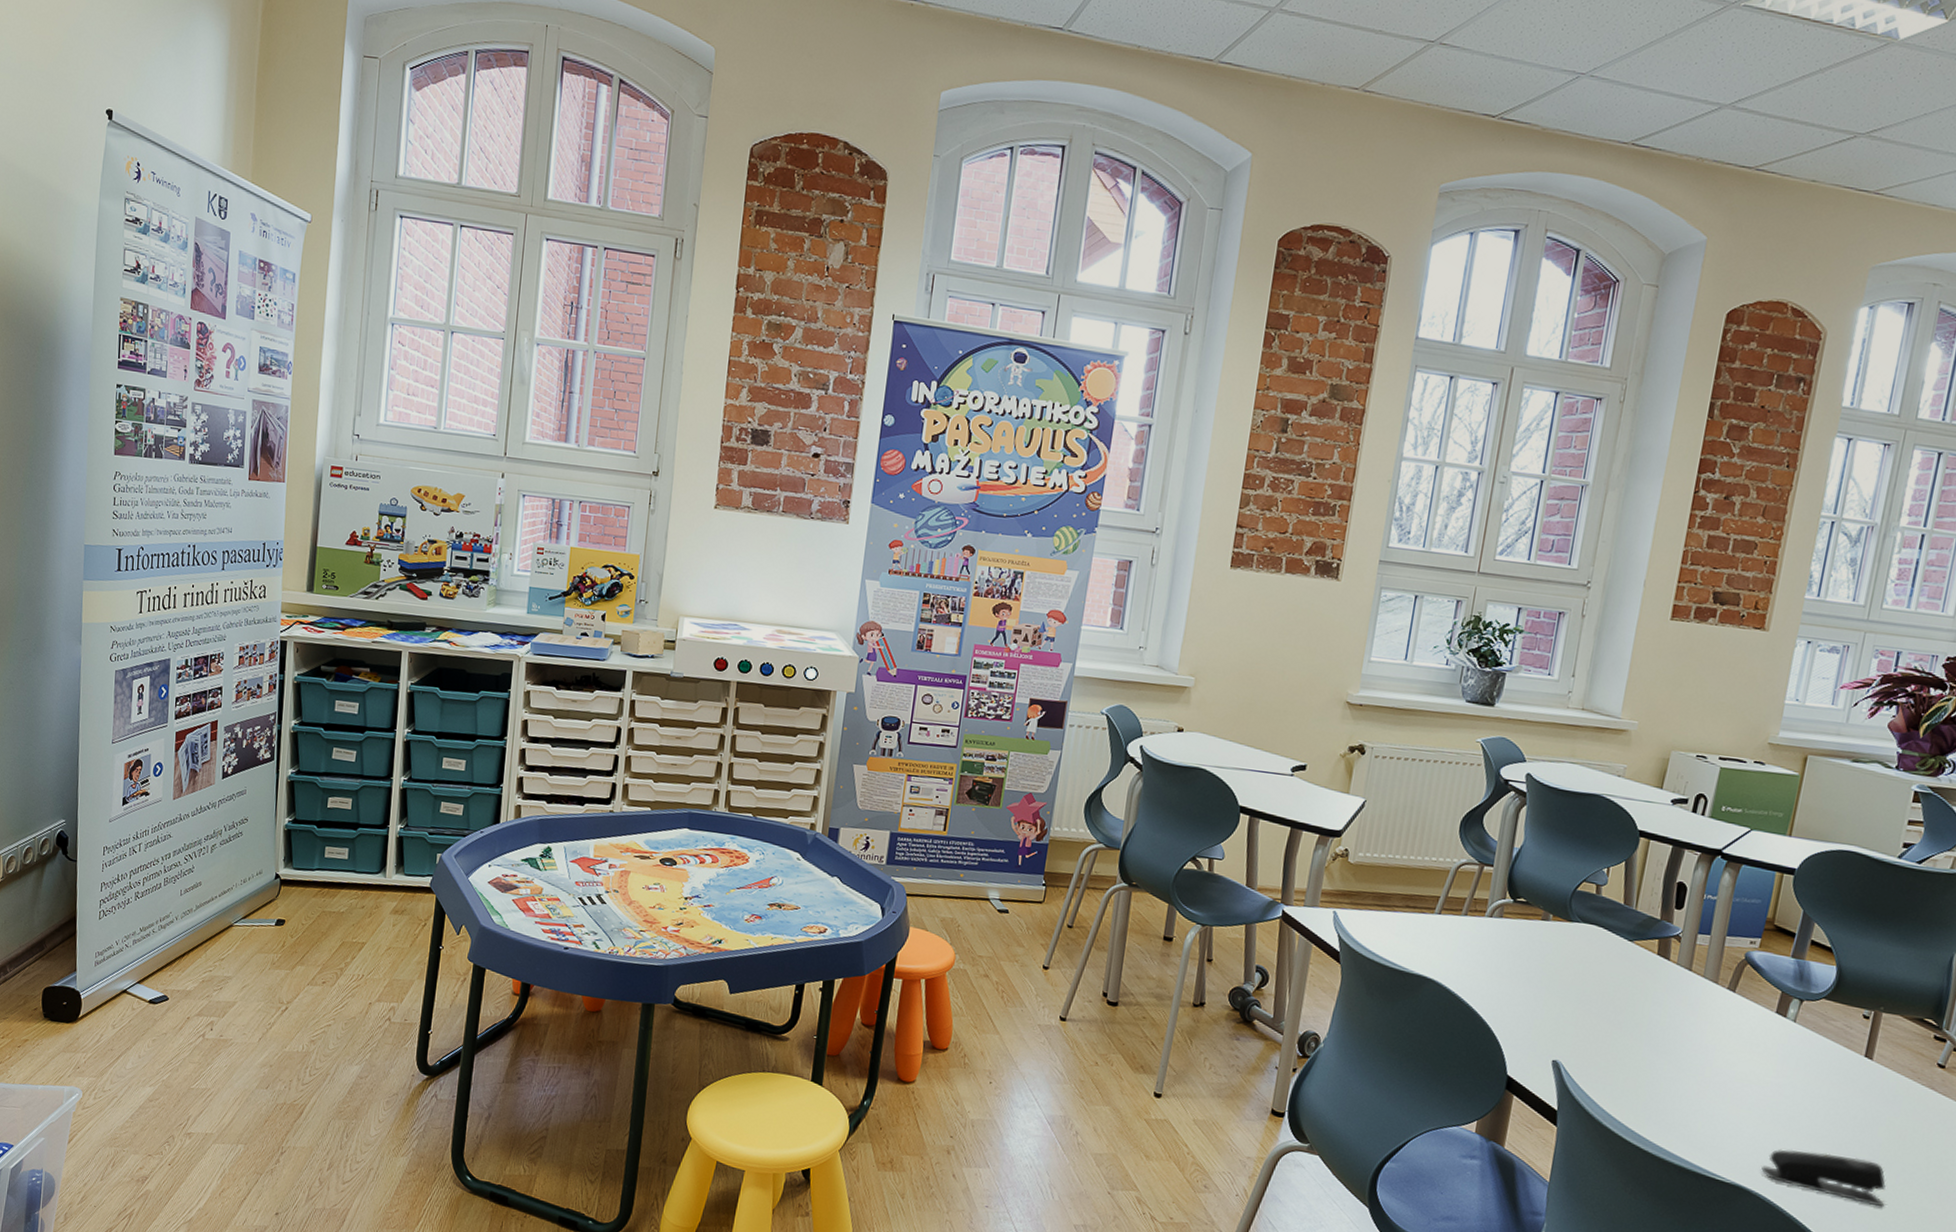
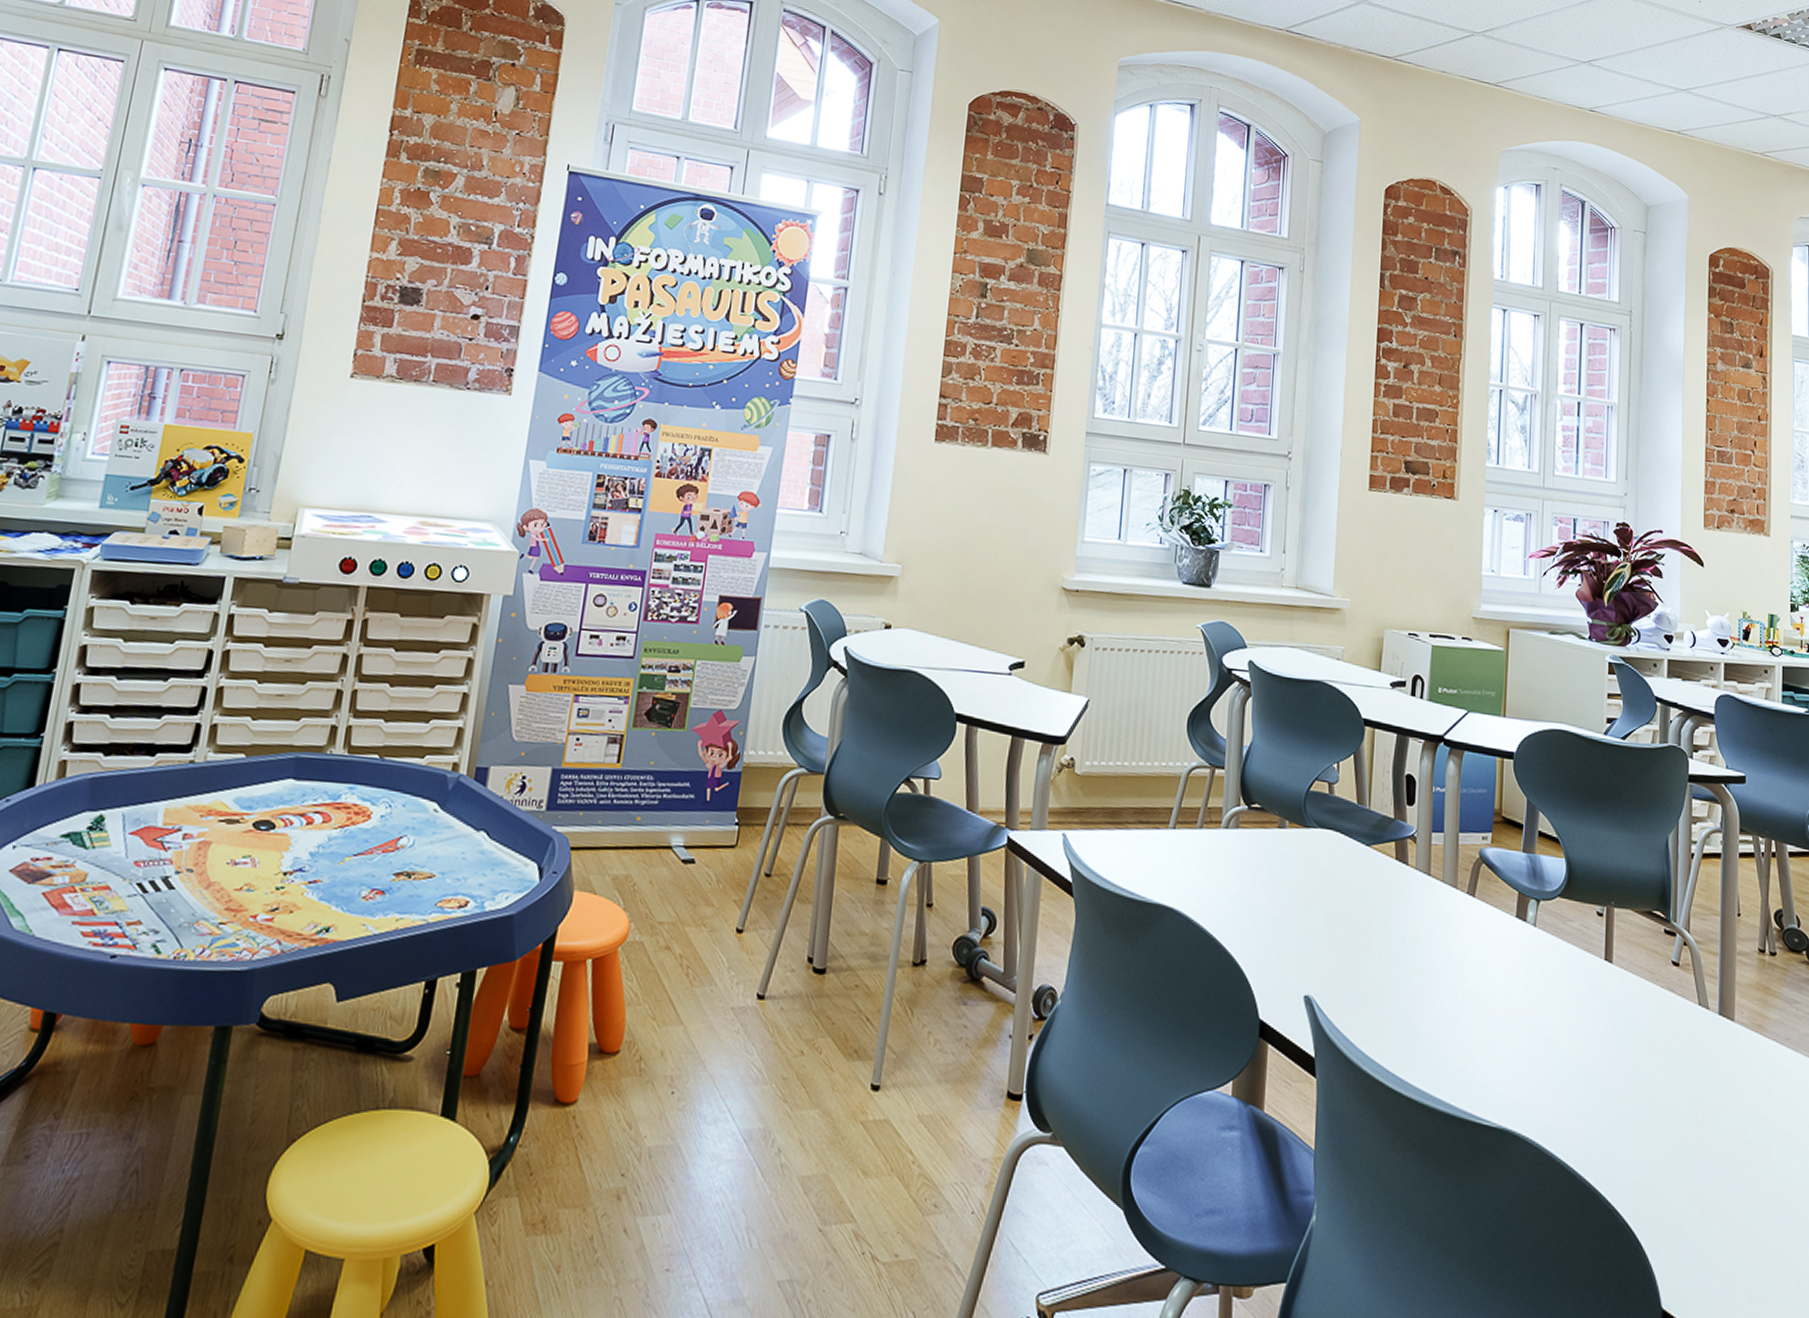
stapler: present [1761,1149,1886,1208] -> none [1525,1078,1647,1138]

